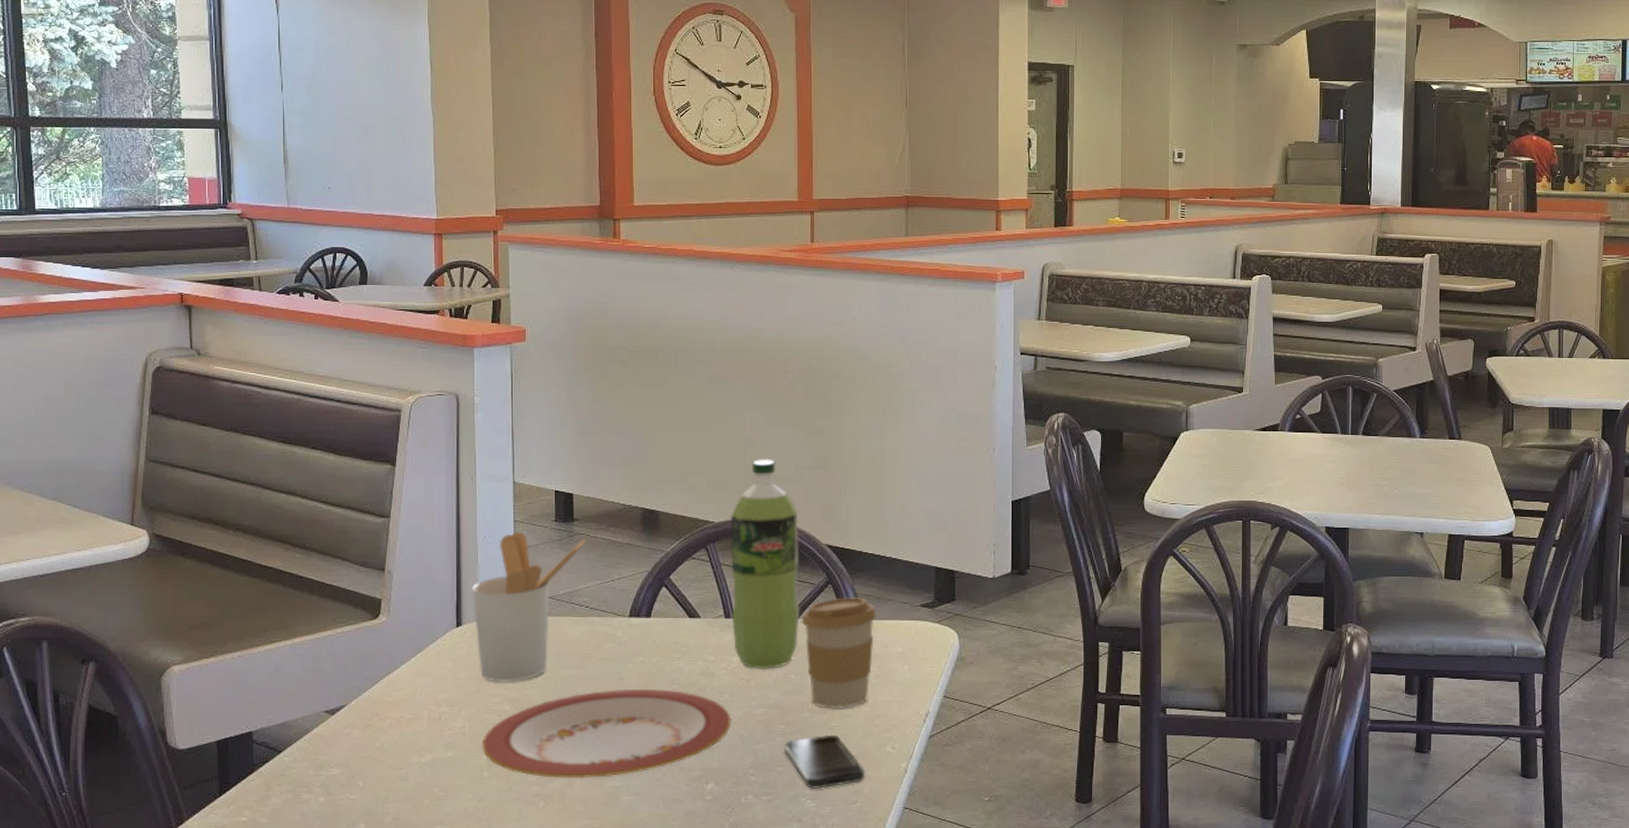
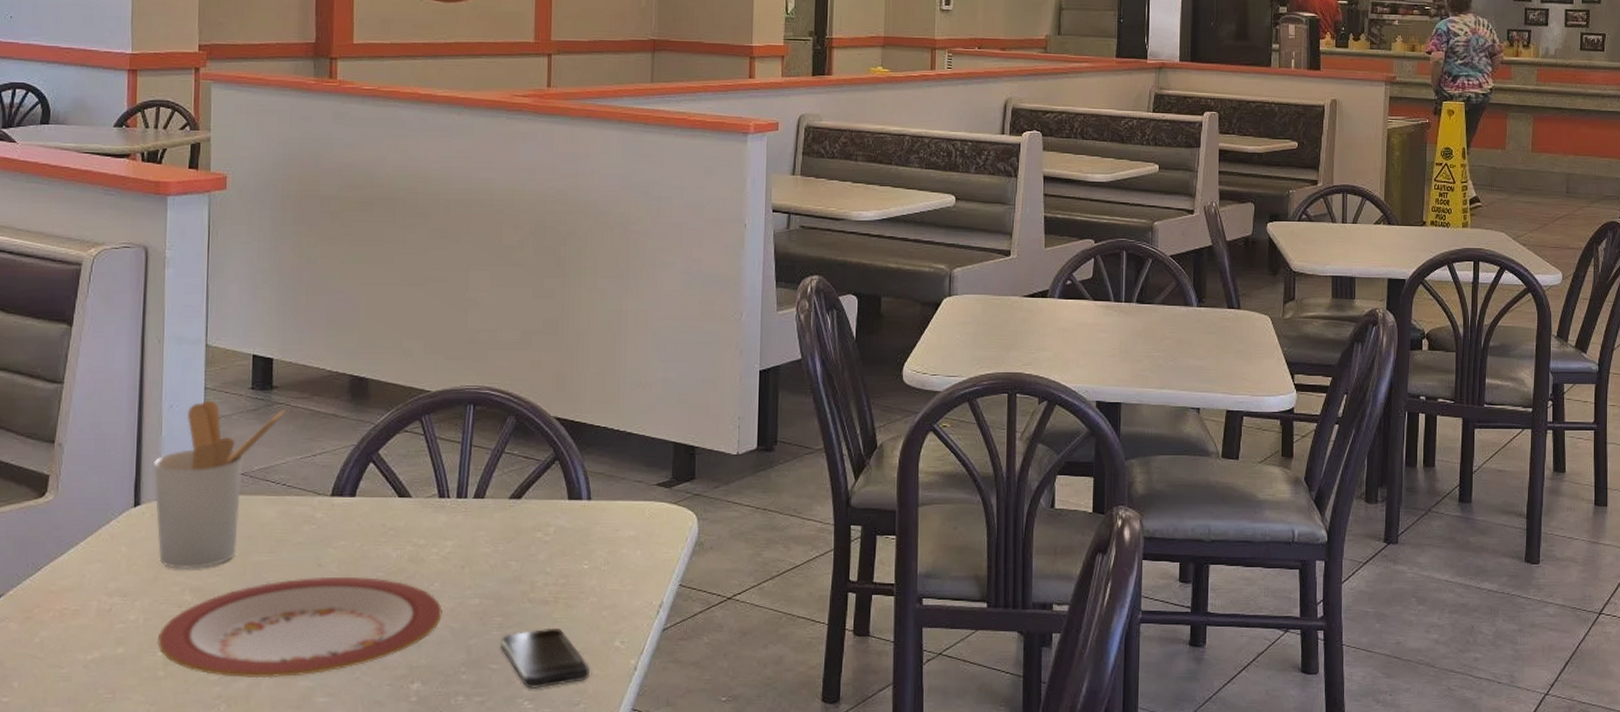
pop: present [730,458,800,669] -> none [446,321,524,554]
coffee cup: present [802,597,877,710] -> none [525,475,608,600]

